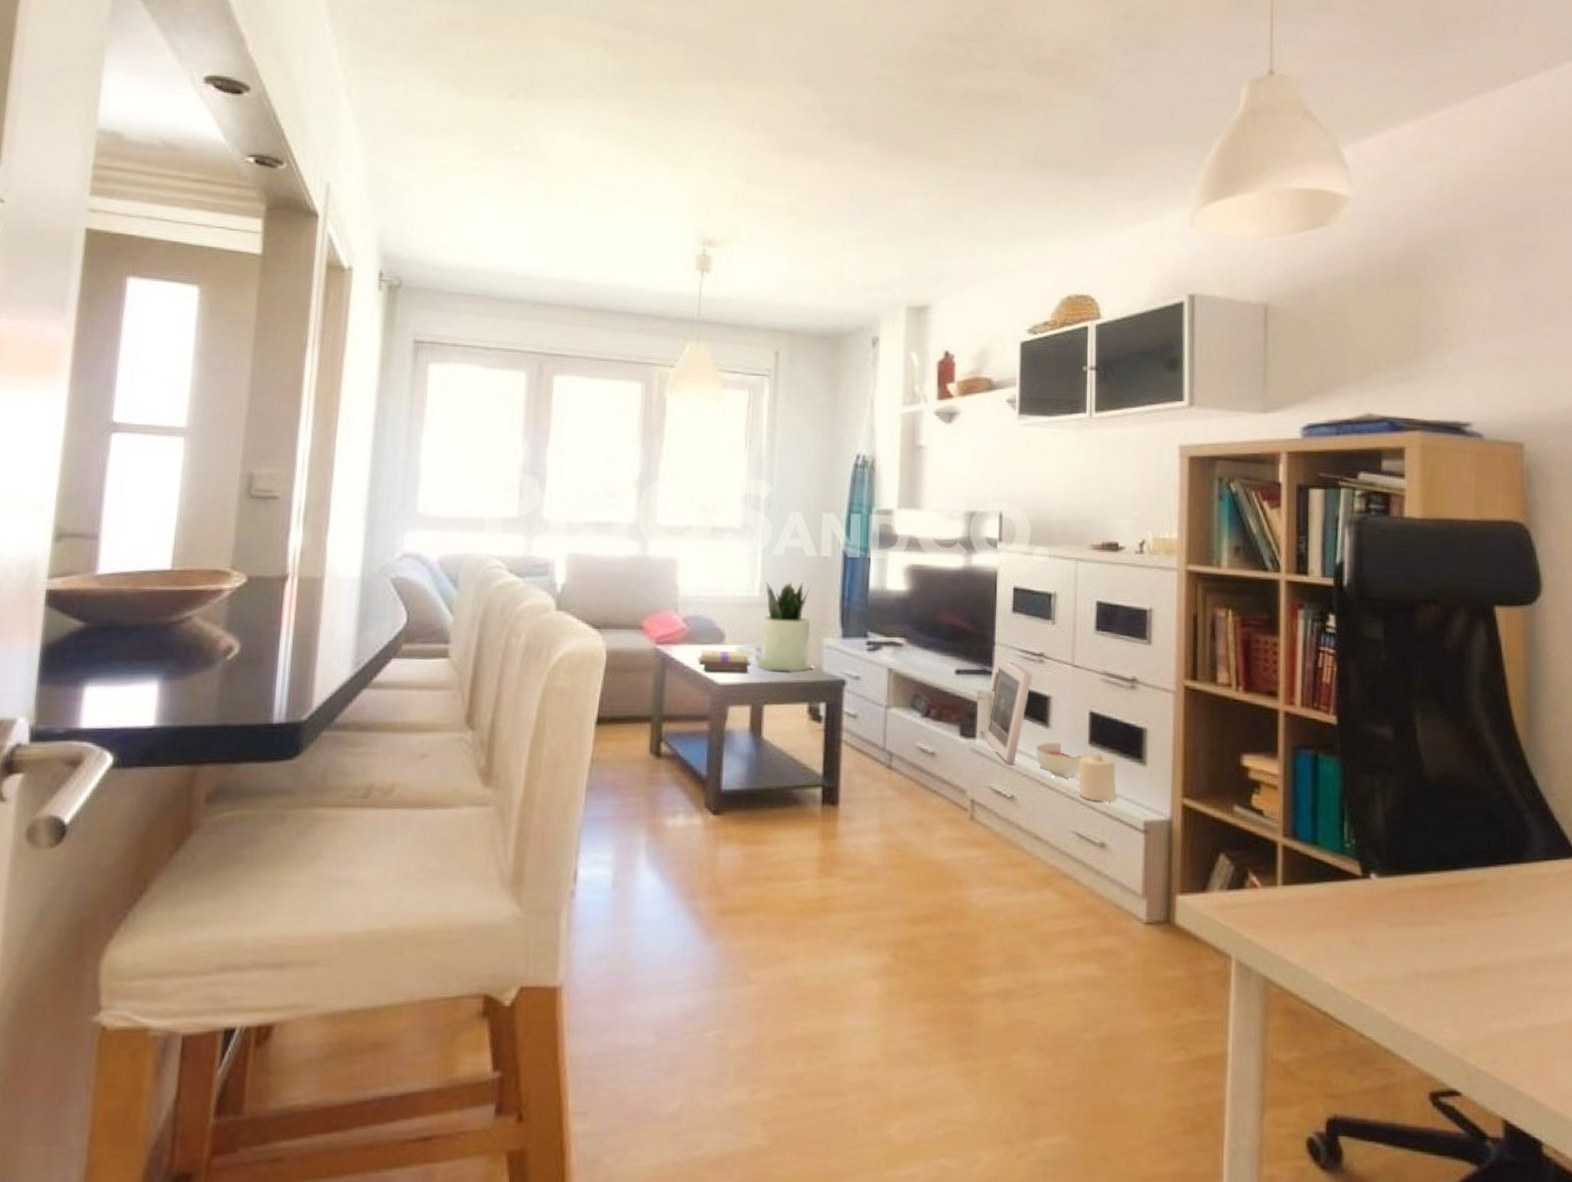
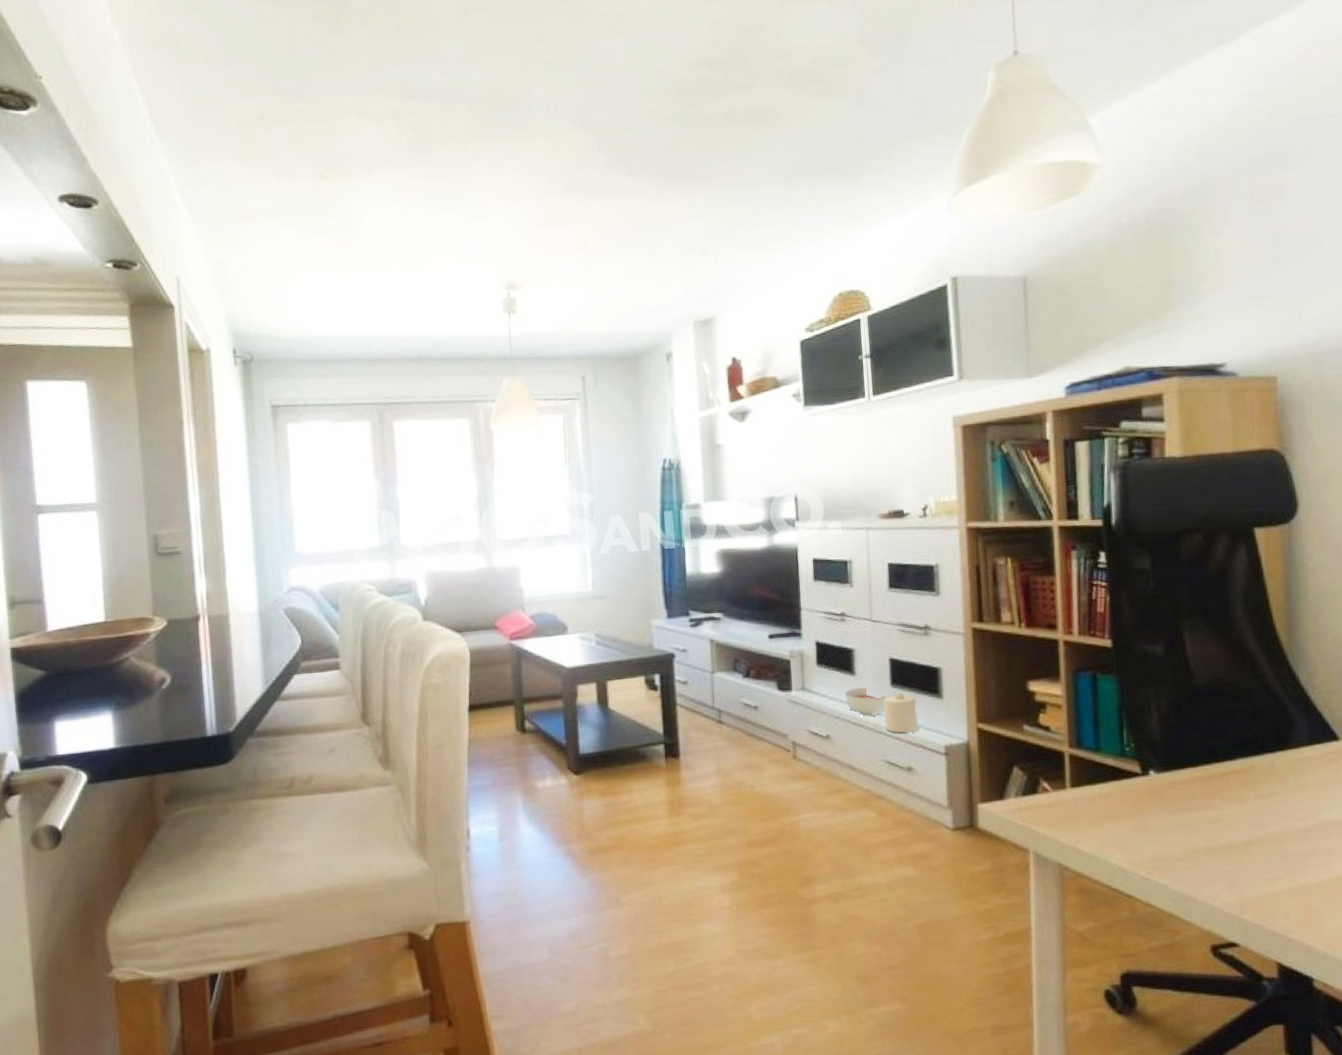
books: present [697,649,751,672] -> none [546,638,593,658]
planter: present [755,581,813,672] -> none [596,575,645,653]
picture frame: present [979,655,1032,765] -> none [794,619,836,710]

